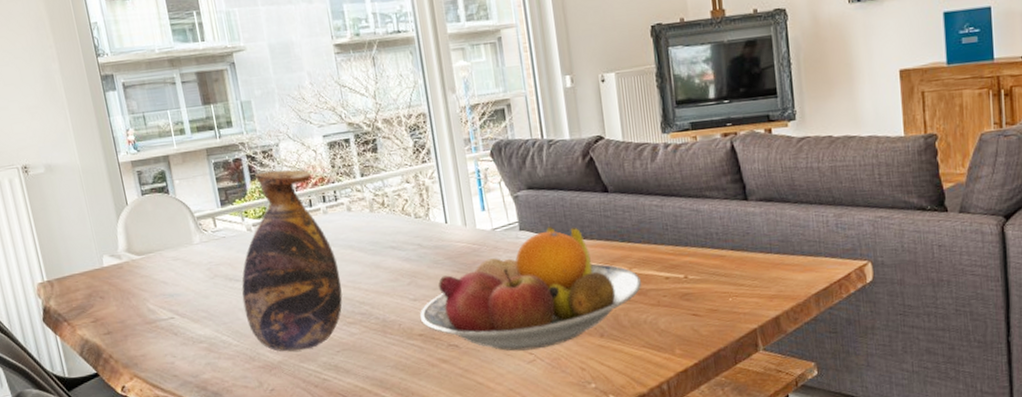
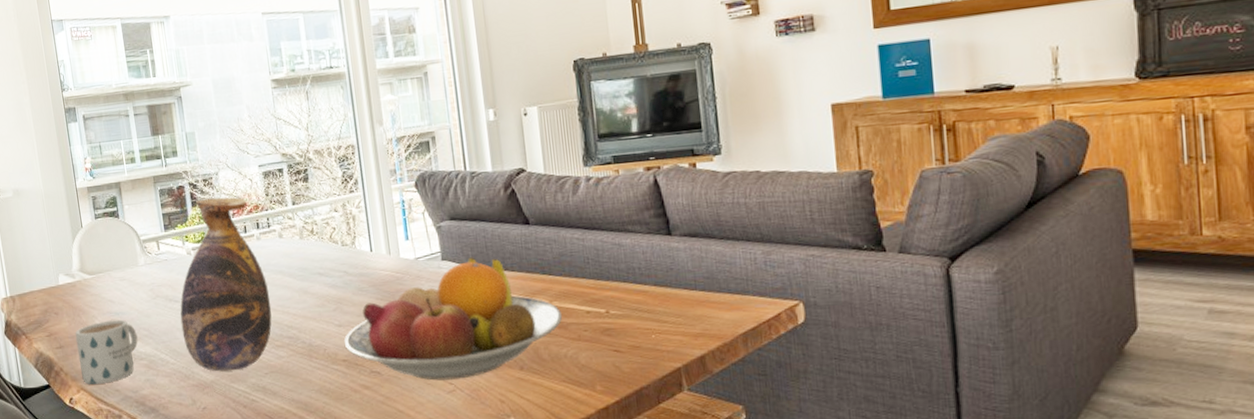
mug: none [124,301,196,371] -> present [75,319,138,384]

